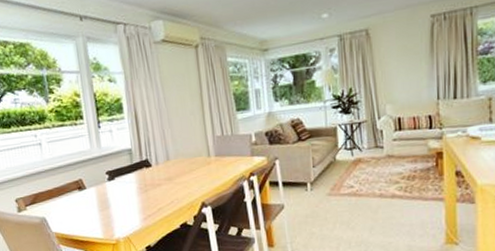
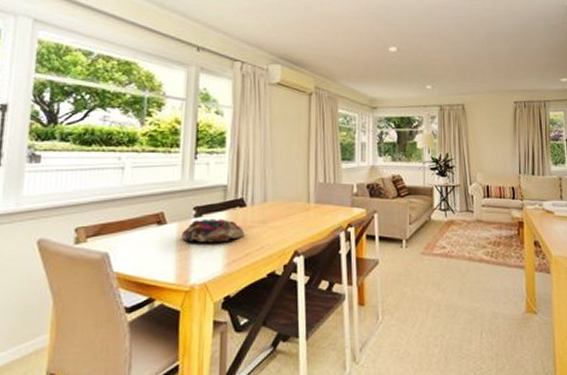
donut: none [100,179,155,203] -> present [181,219,245,243]

